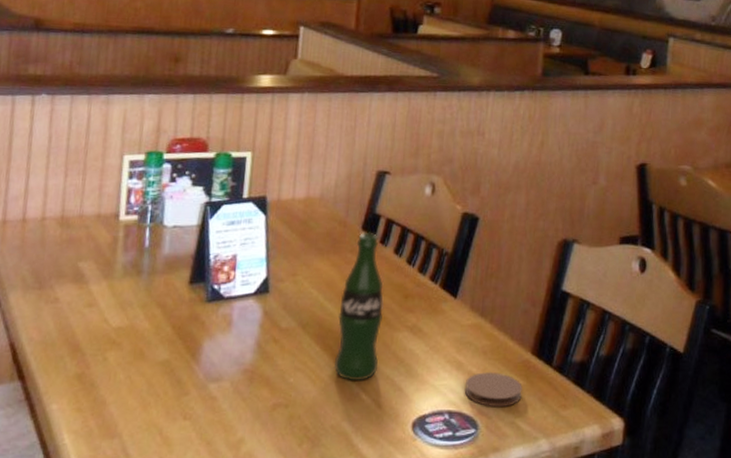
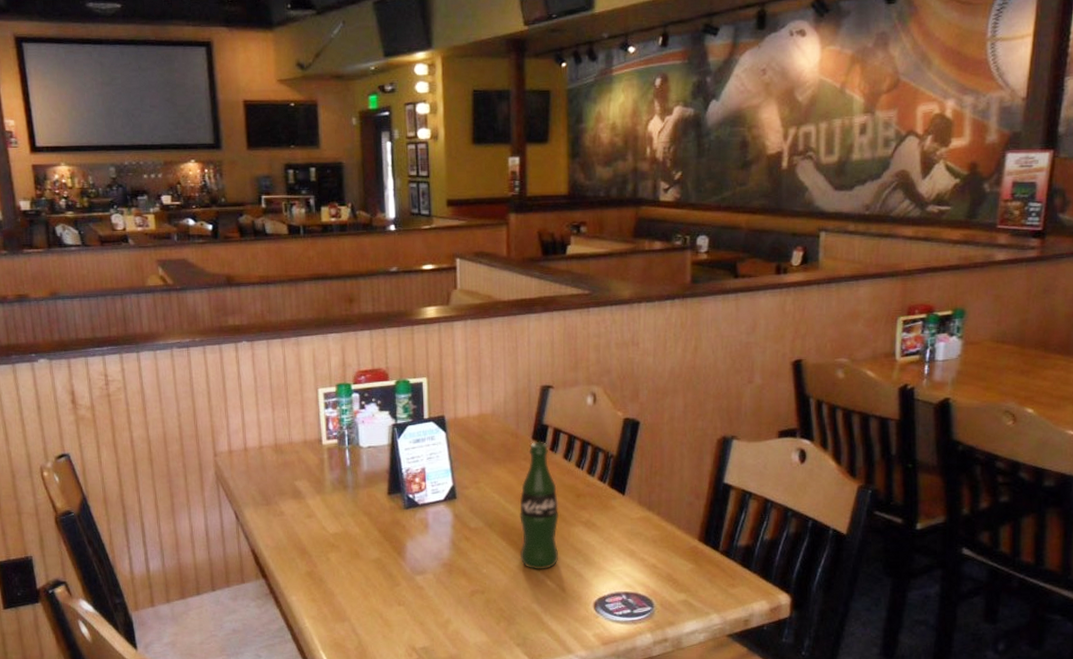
coaster: present [464,372,522,407] -> none [638,558,692,587]

